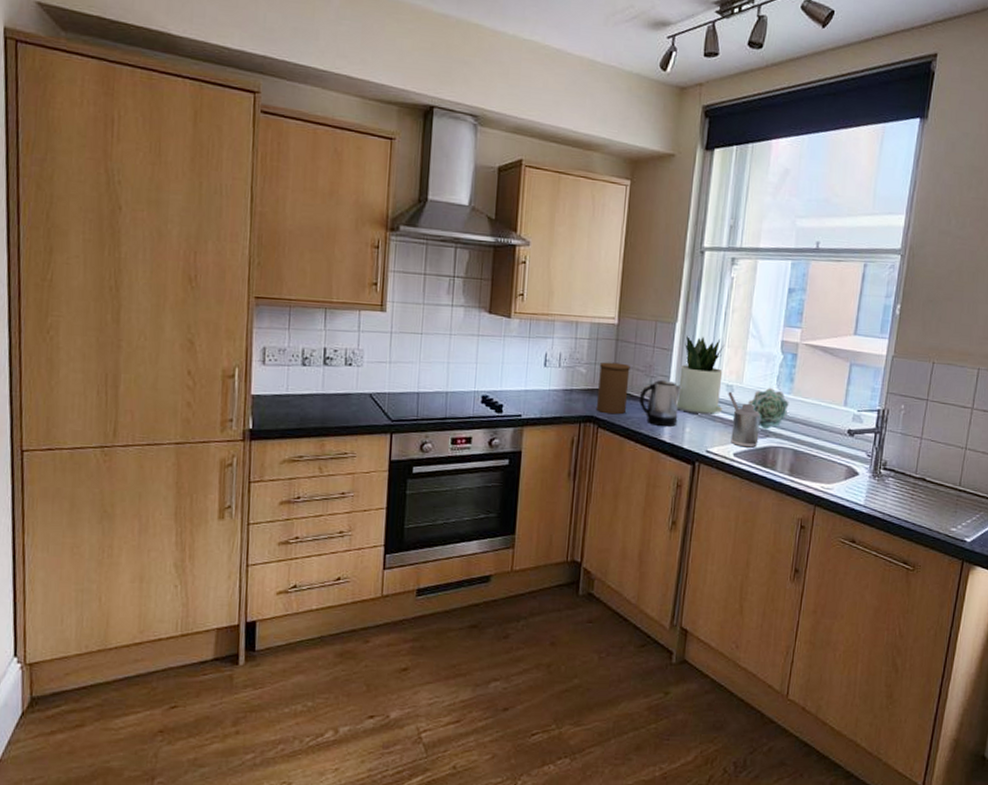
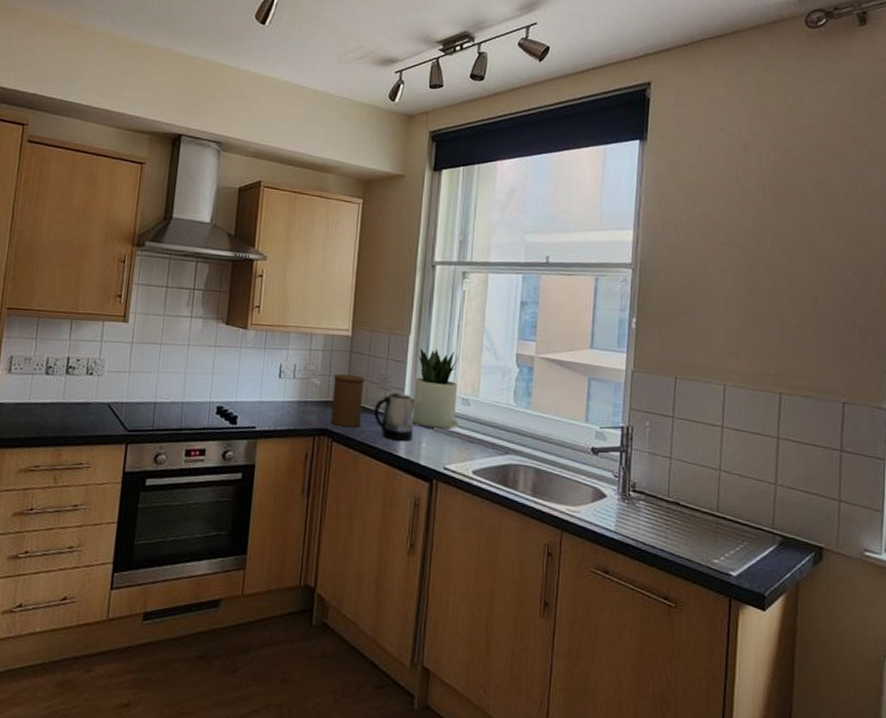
soap dispenser: present [728,391,761,448] -> none [464,405,499,465]
succulent plant: present [747,388,789,430] -> none [484,402,528,446]

